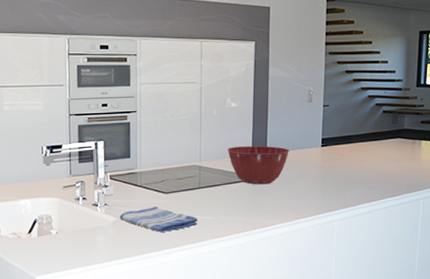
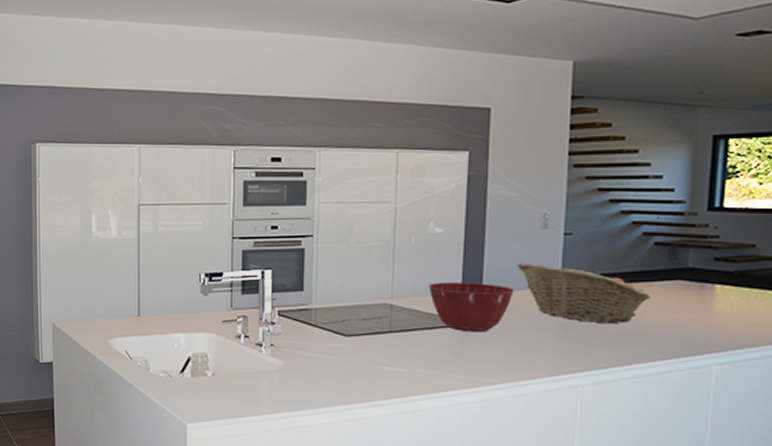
dish towel: present [119,206,197,232] -> none [288,351,386,383]
fruit basket: none [291,128,381,173] -> present [517,262,651,323]

